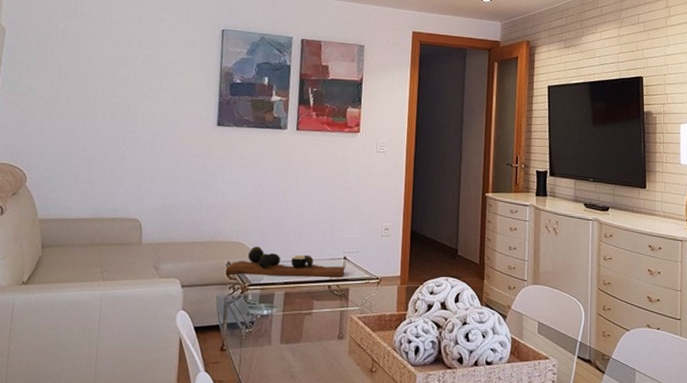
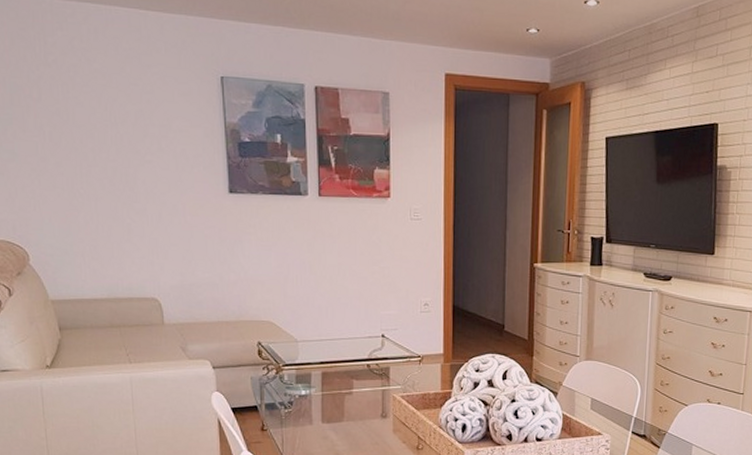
decorative tray: present [226,246,345,277] -> none [258,325,384,356]

